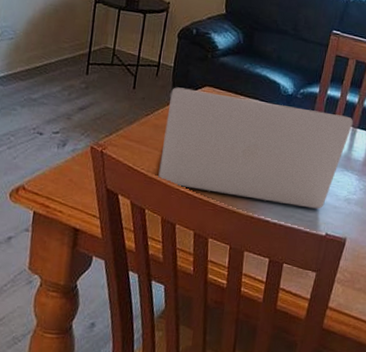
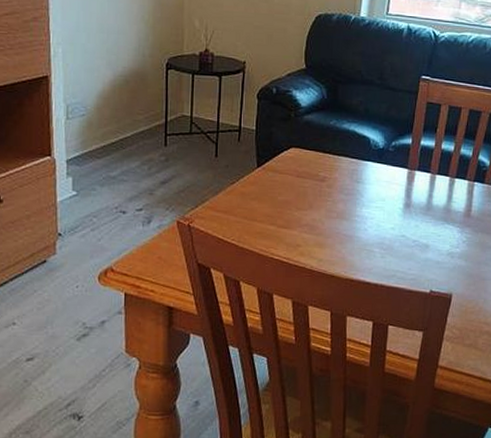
laptop: present [158,87,354,209] -> none [250,151,451,266]

